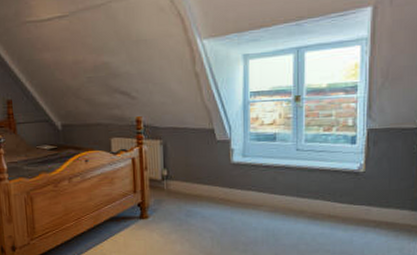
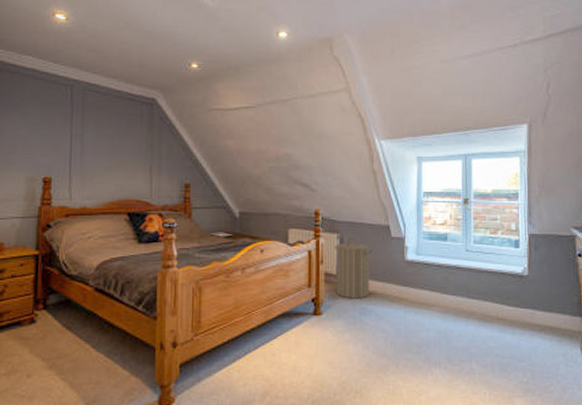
laundry hamper: none [158,144,197,203] -> present [334,238,373,299]

